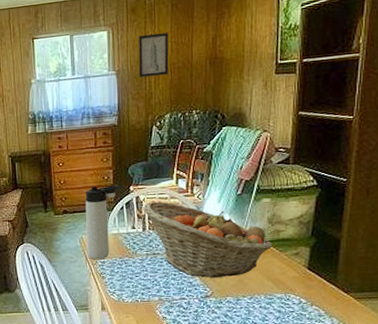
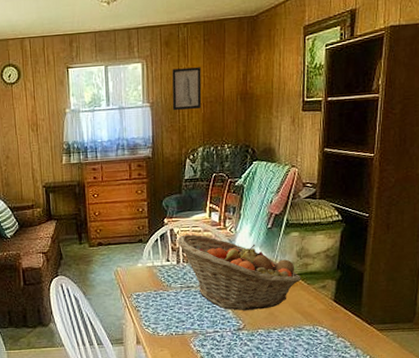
thermos bottle: present [85,185,119,260] -> none [120,217,153,293]

